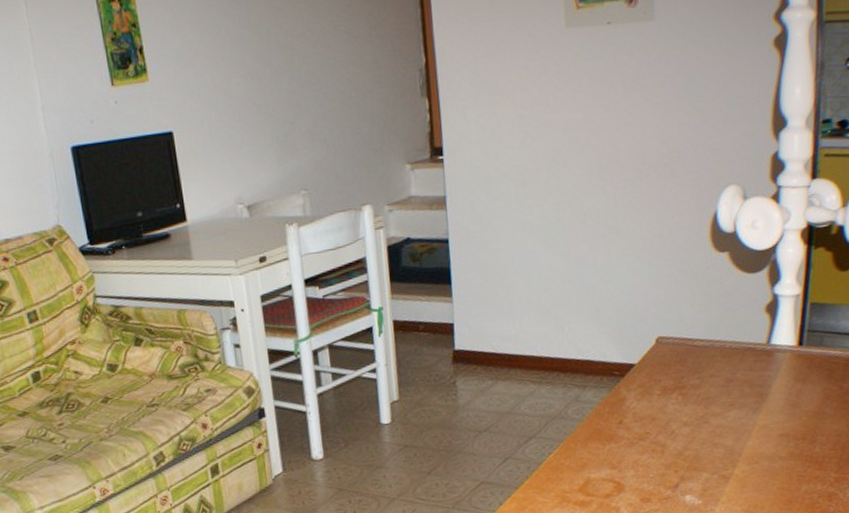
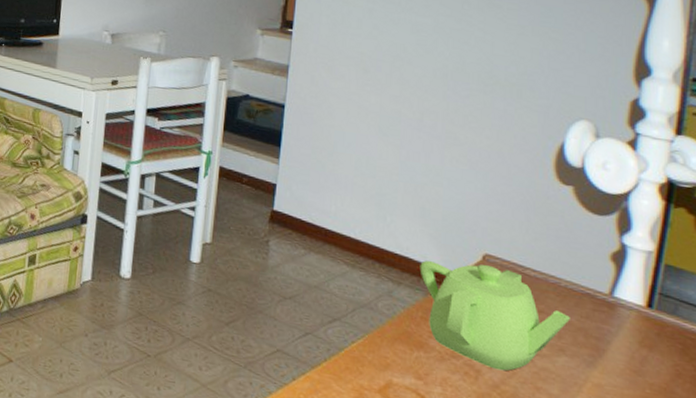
teapot: none [601,346,736,440] -> present [420,260,570,371]

